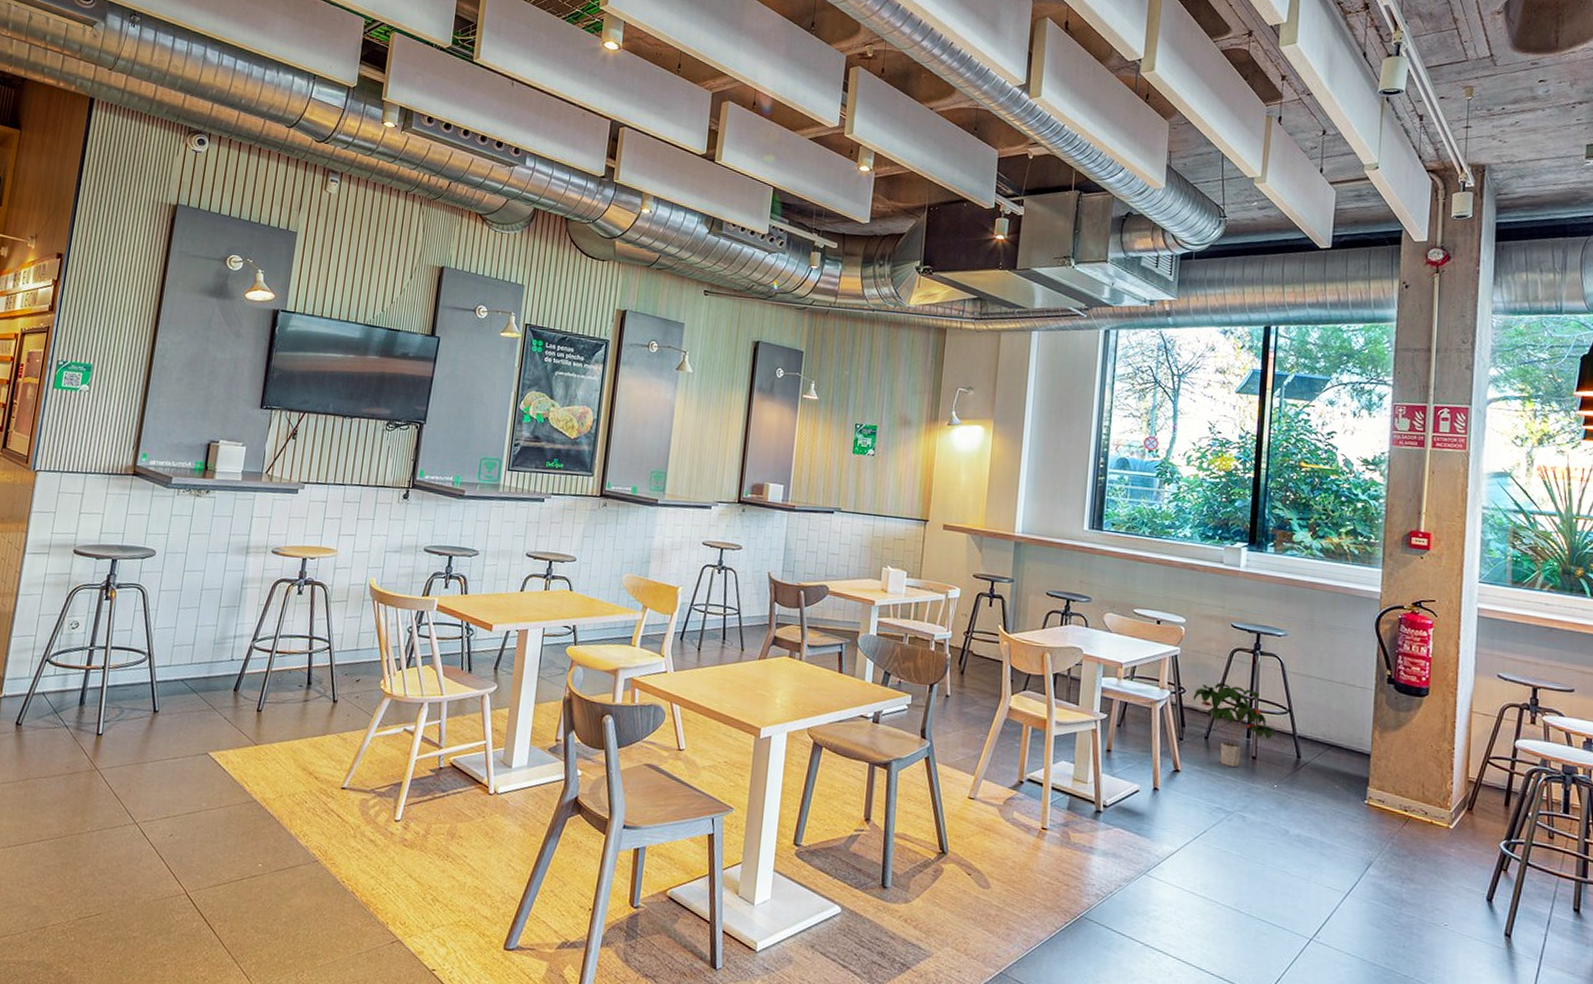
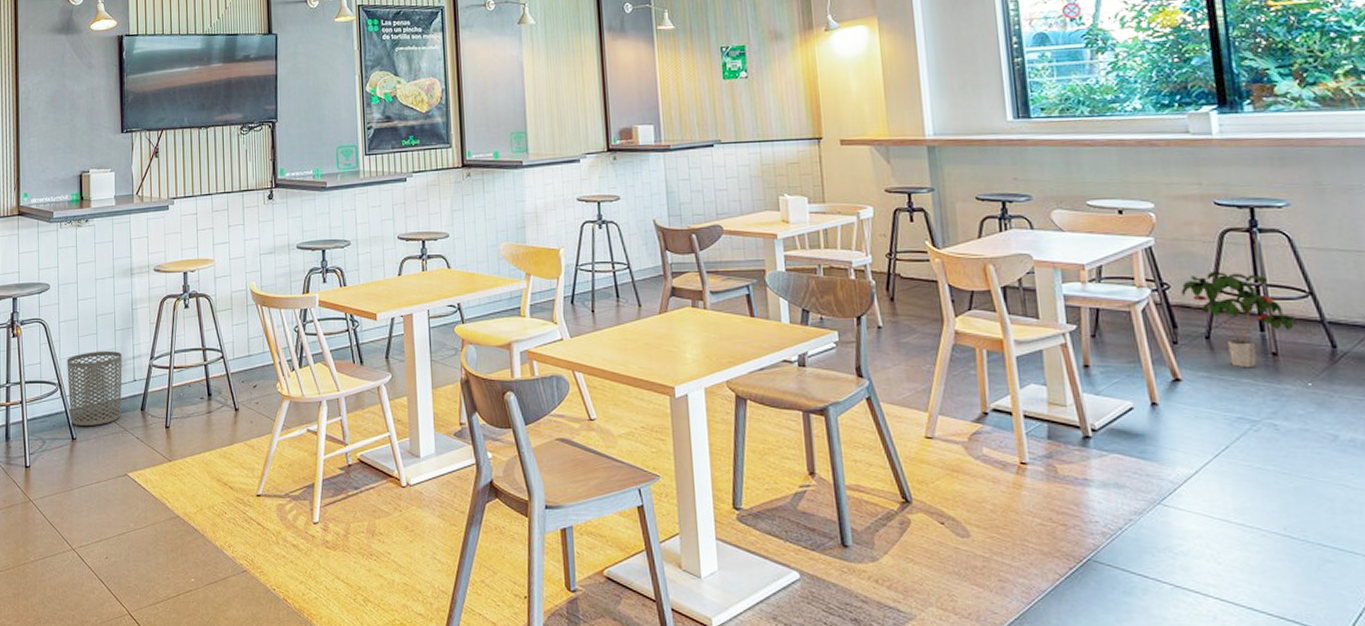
waste bin: none [155,625,223,701] -> present [67,351,122,427]

